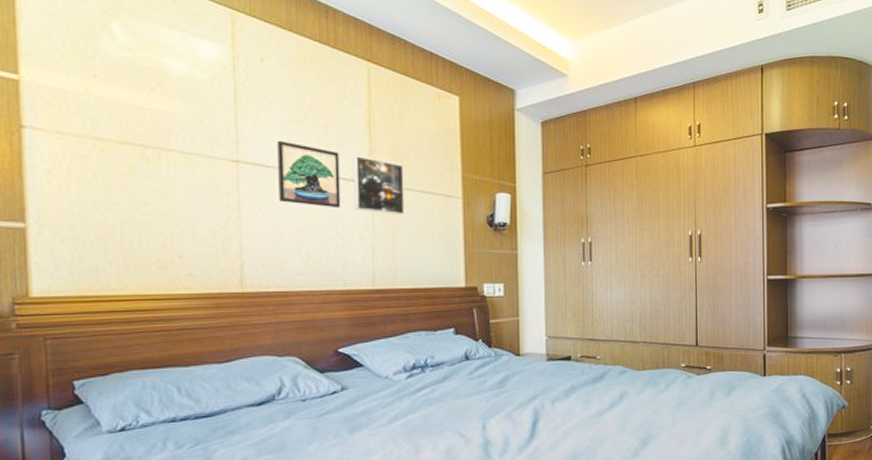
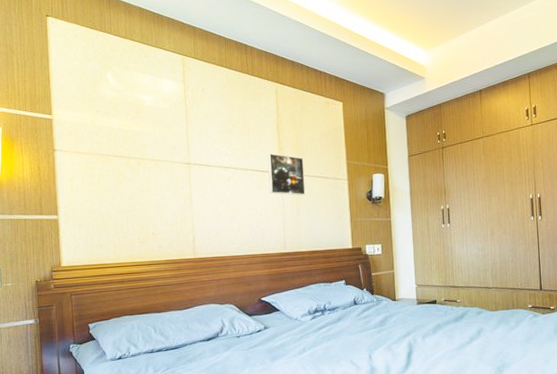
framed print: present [277,140,341,209] -> none [215,146,260,193]

